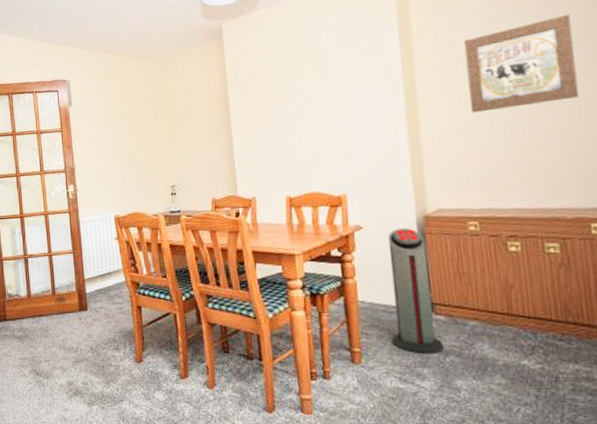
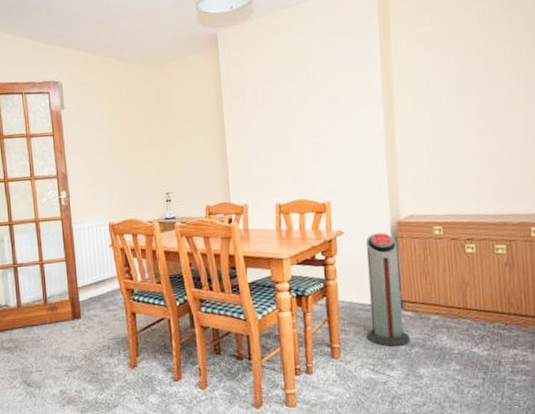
wall art: present [463,14,579,113] -> none [435,40,527,128]

